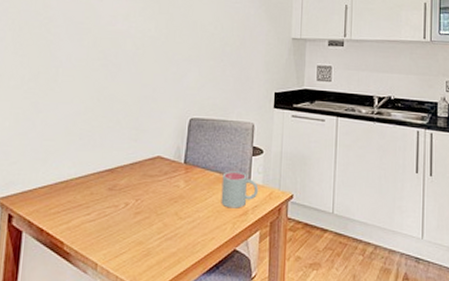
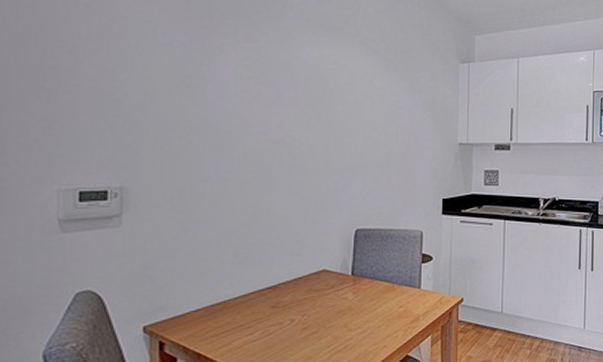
mug: present [221,171,259,209] -> none [391,279,429,316]

